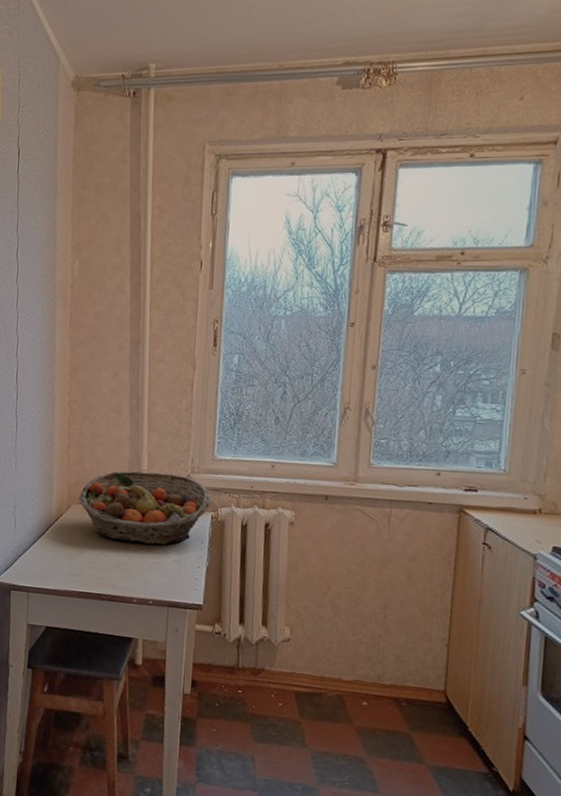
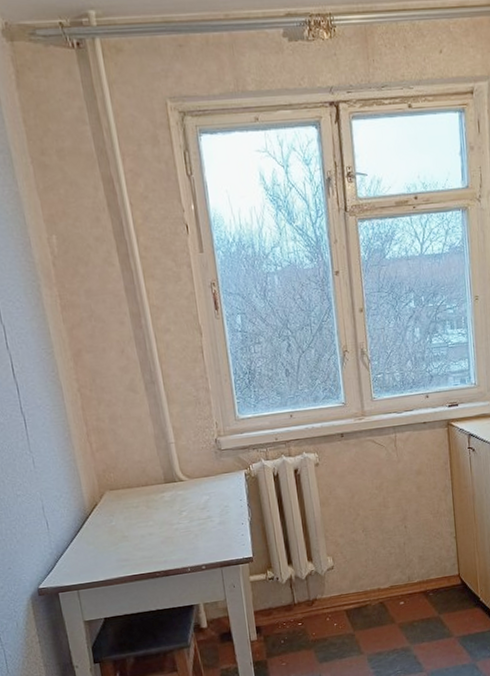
fruit basket: present [78,471,211,545] -> none [110,440,242,518]

